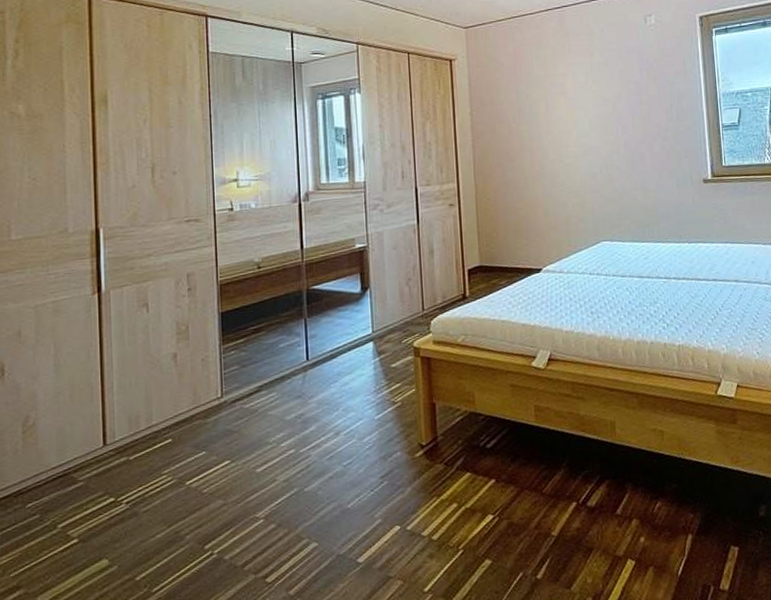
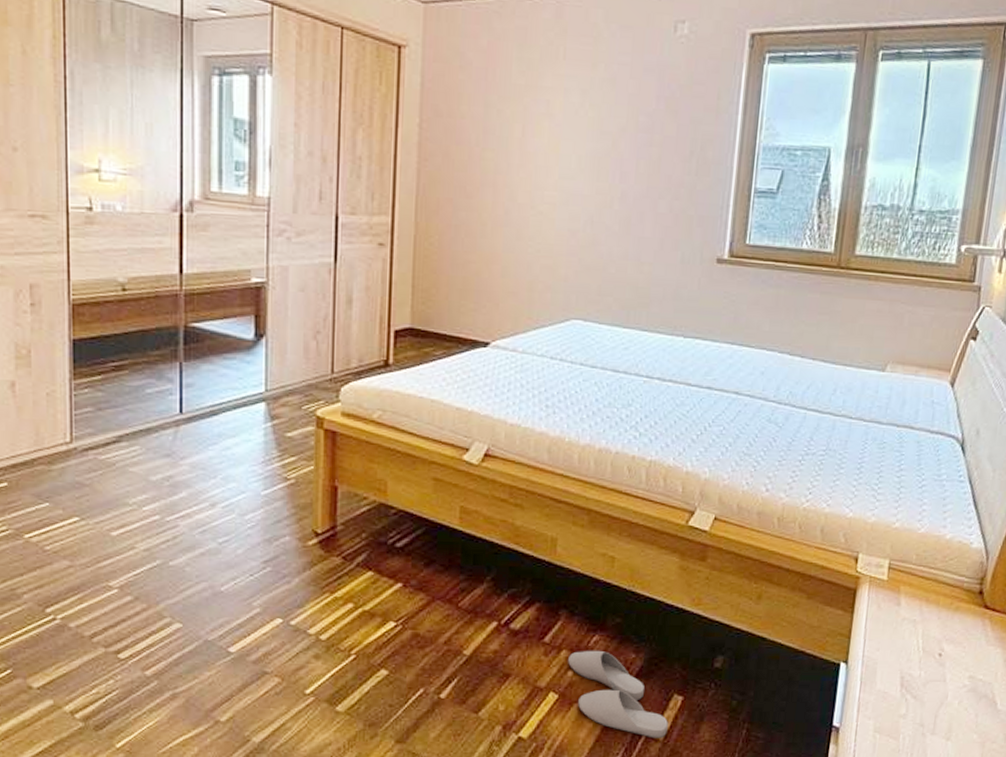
slippers: none [639,515,731,590] -> present [568,650,668,738]

